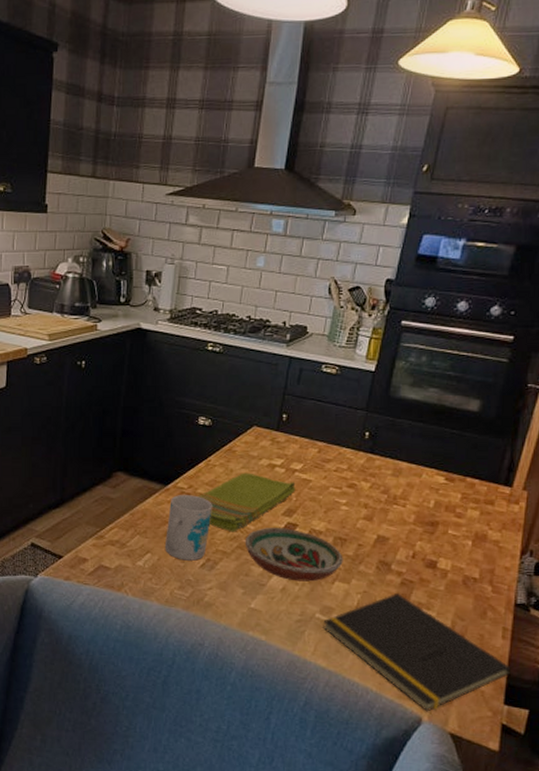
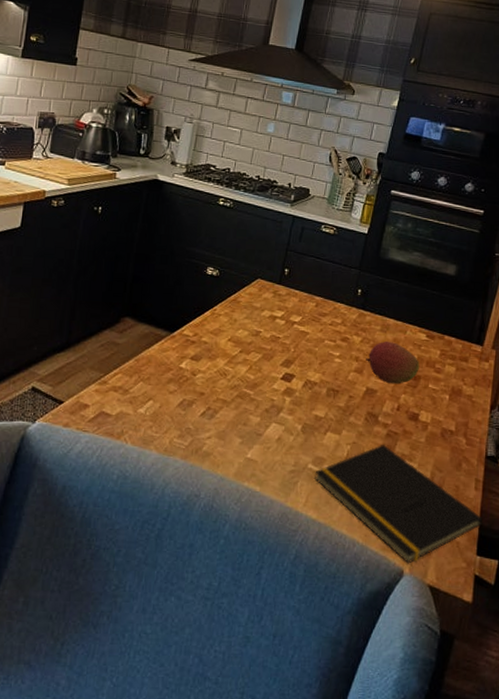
mug: present [164,495,212,561] -> none [167,342,216,409]
dish towel: present [198,472,296,532] -> none [202,323,294,381]
decorative bowl: present [245,528,343,582] -> none [244,377,336,432]
fruit: none [376,485,437,531] -> present [366,341,419,384]

